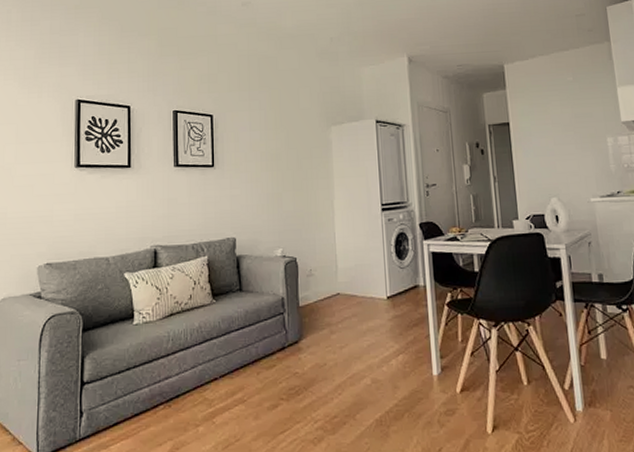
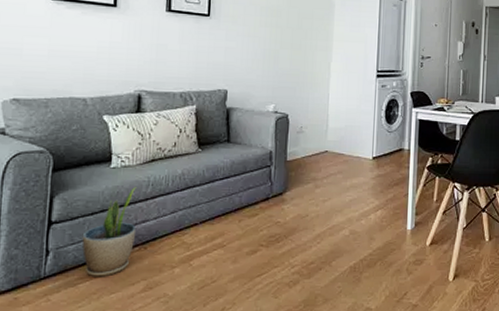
potted plant: none [111,343,159,438] -> present [82,187,137,277]

